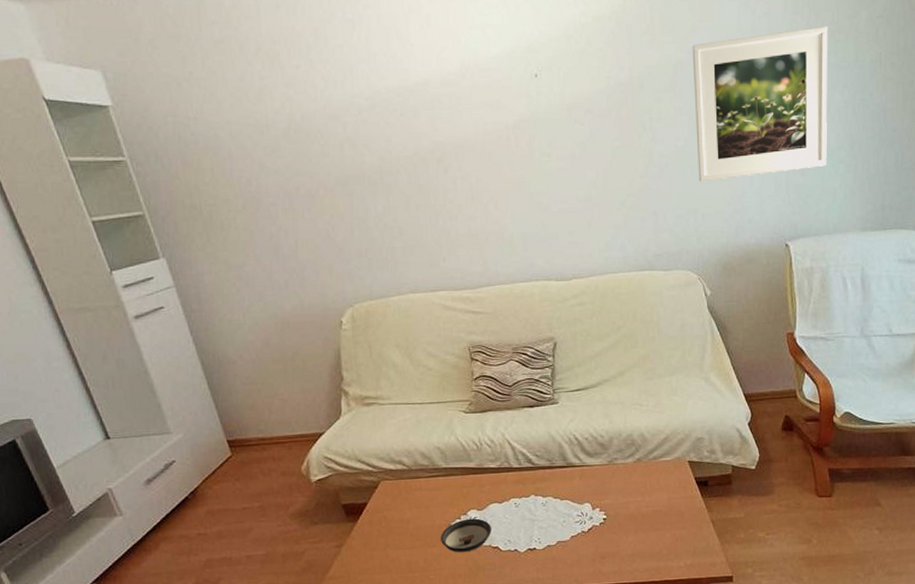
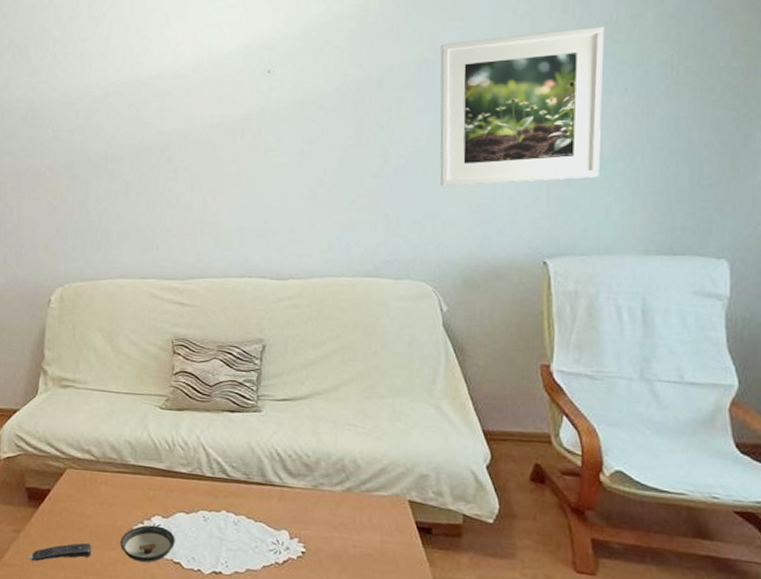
remote control: none [354,544,415,570] -> present [29,542,92,562]

